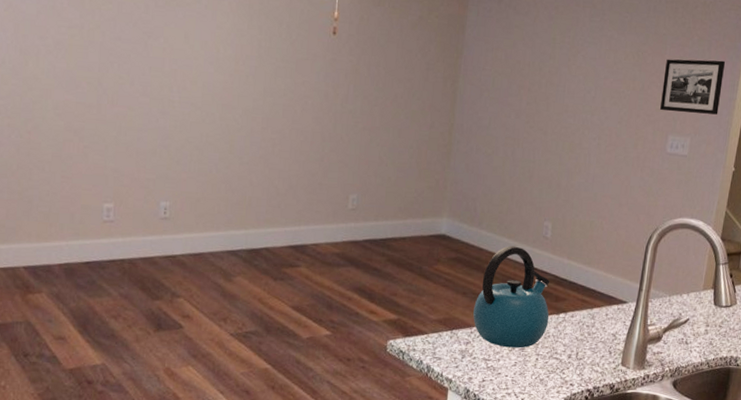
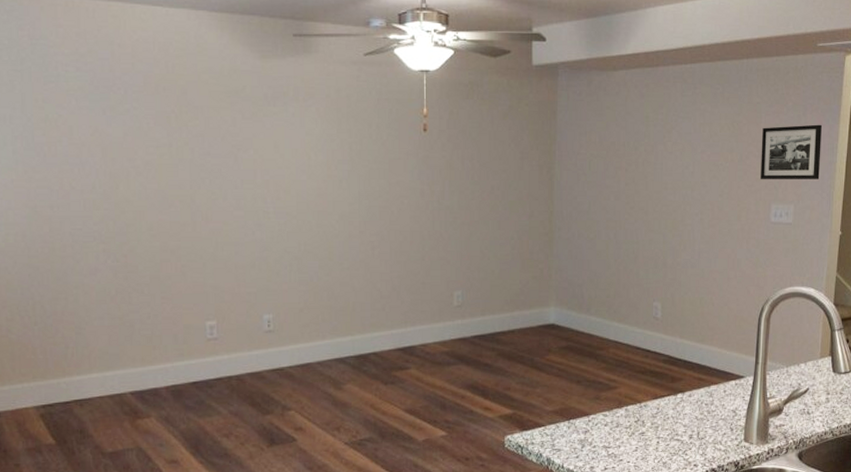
kettle: present [473,245,550,348] -> none [589,329,667,433]

